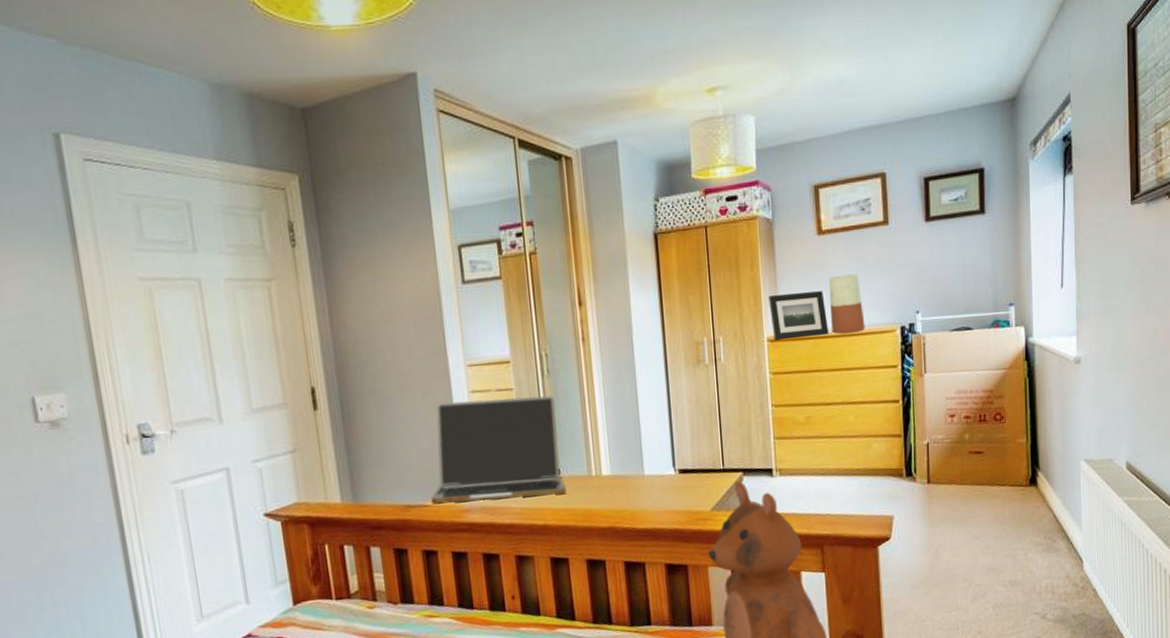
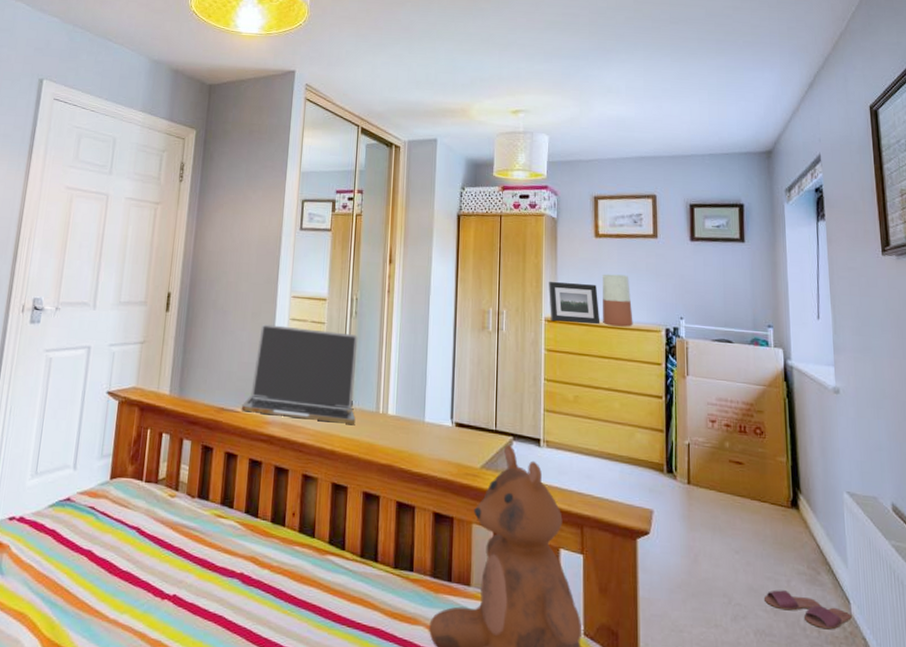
slippers: none [1003,563,1084,590] -> present [765,590,852,630]

